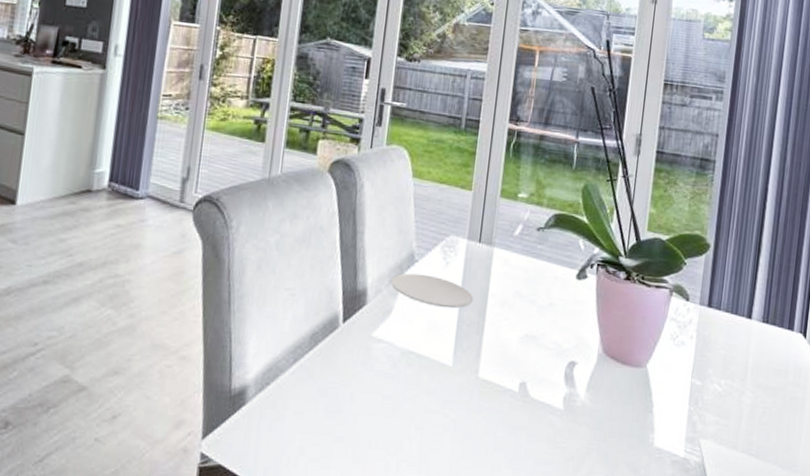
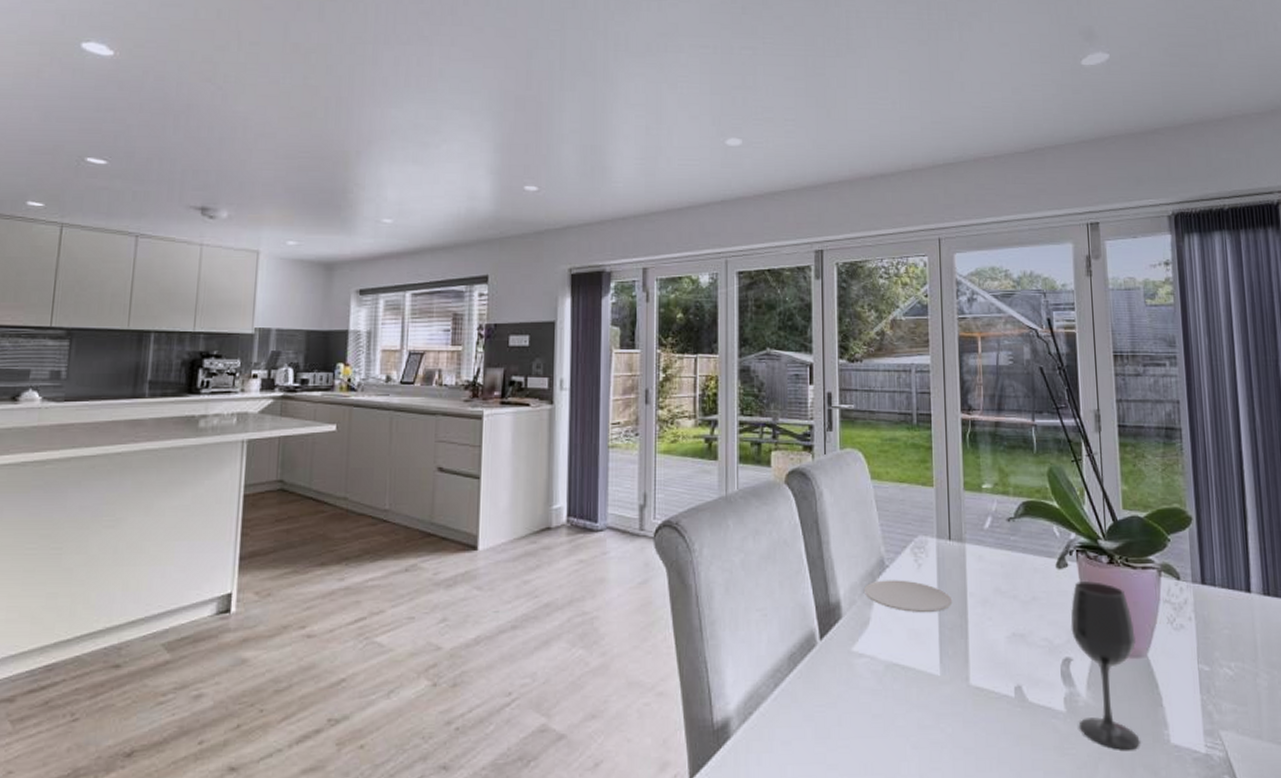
wine glass: none [574,293,639,448] -> present [1070,580,1140,750]

